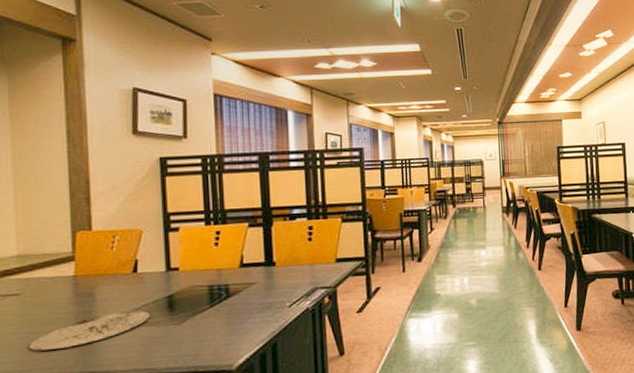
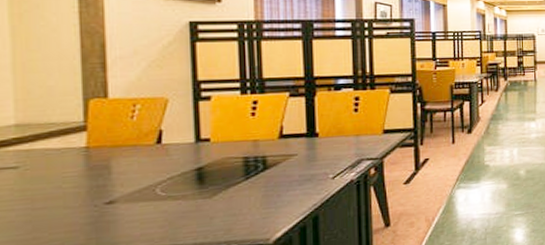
plate: present [29,310,150,351] -> none [30,183,176,229]

